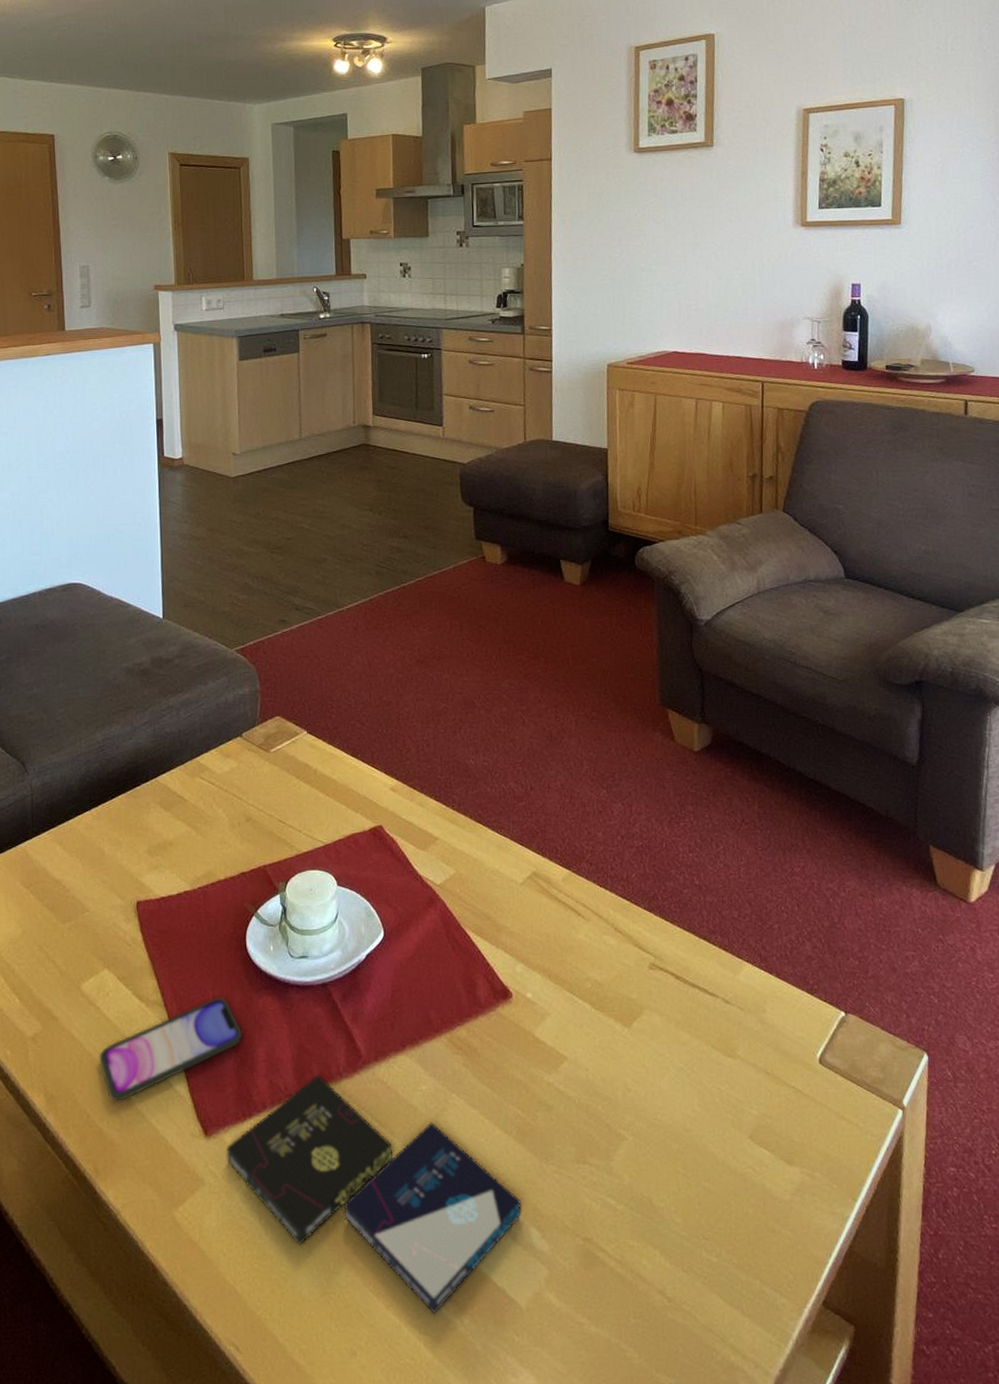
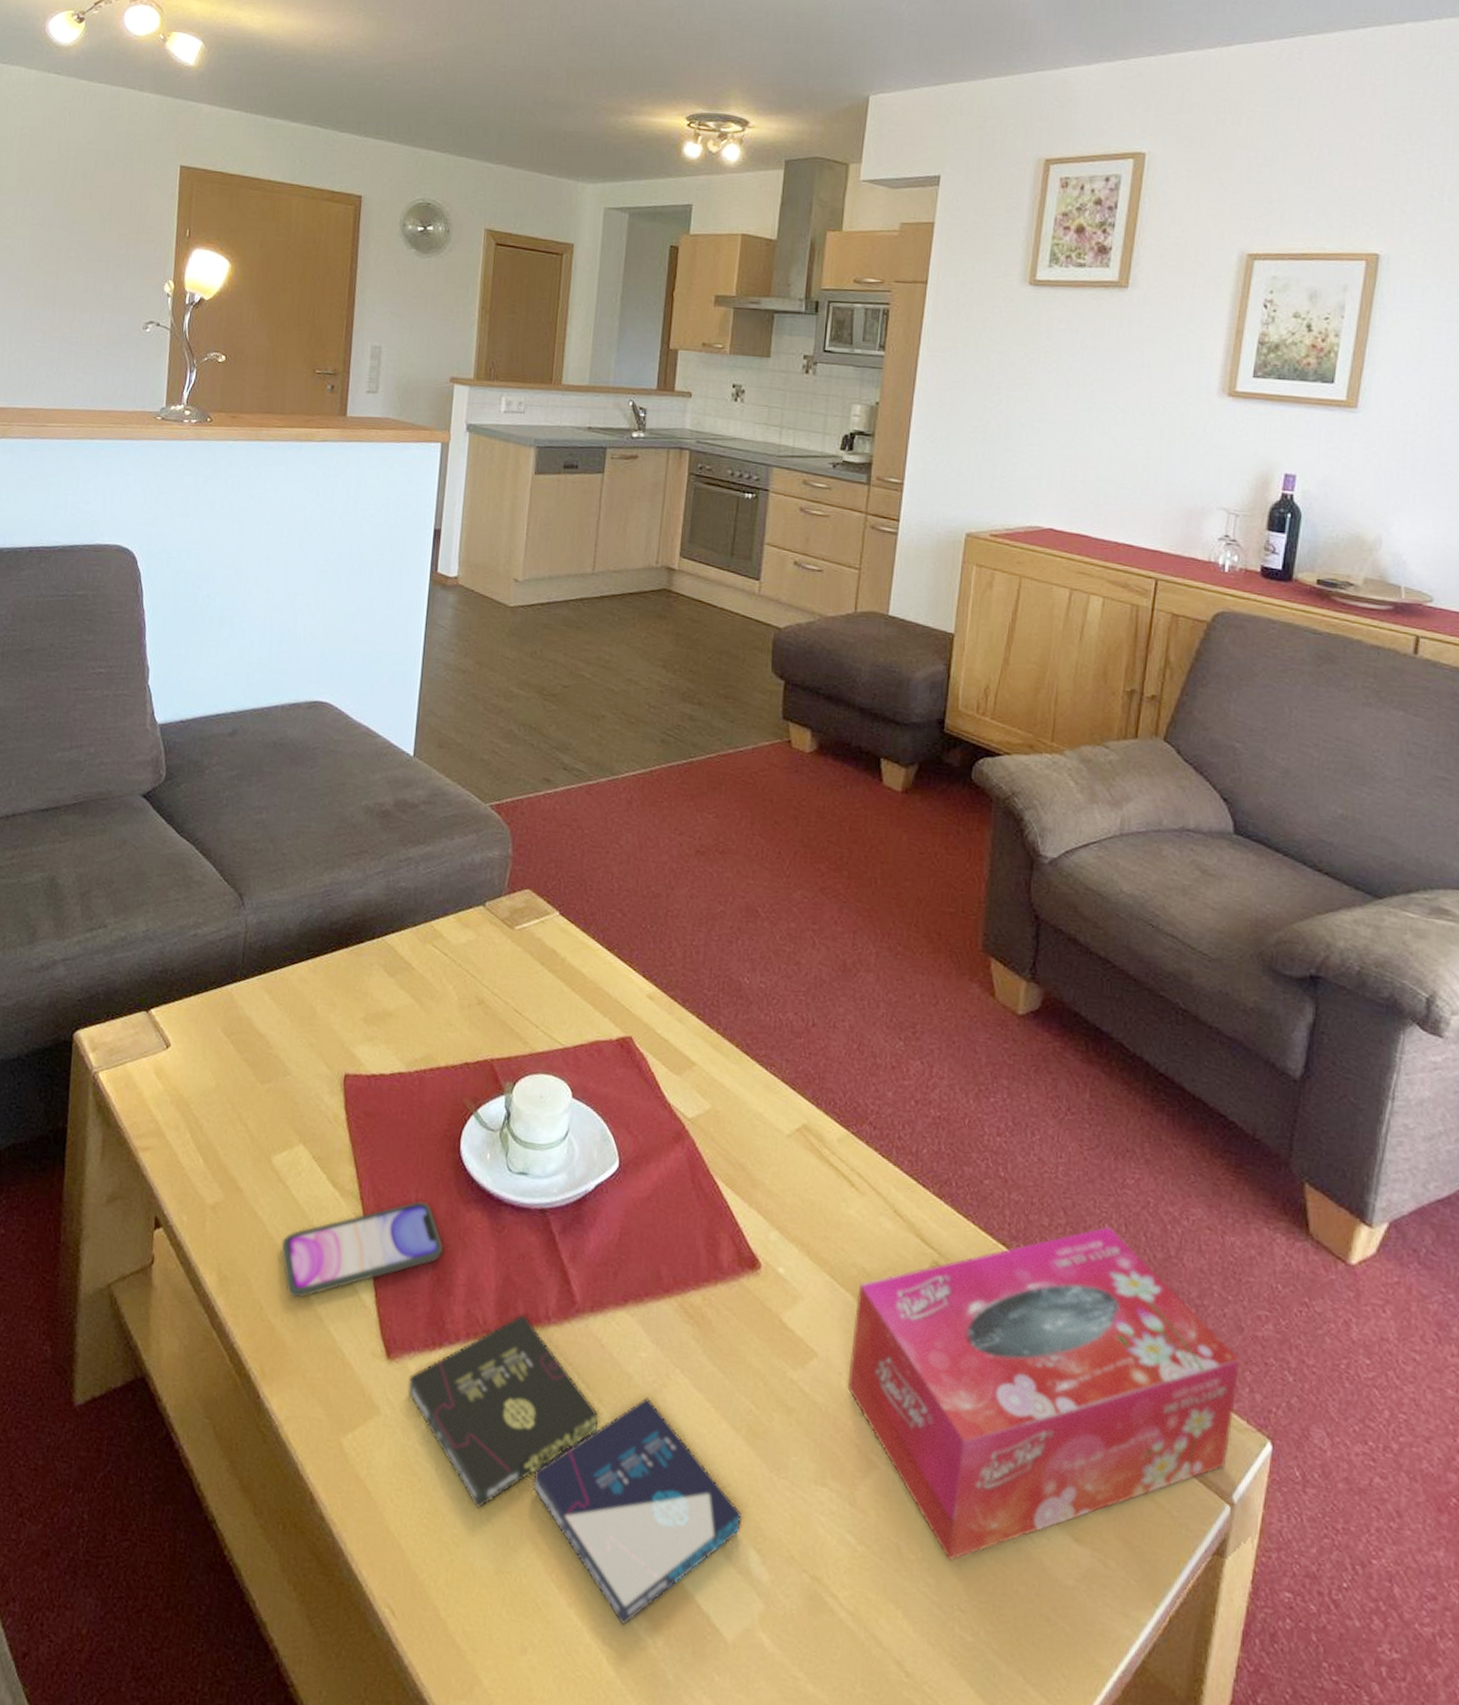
tissue box: none [593,908,898,1201] -> present [847,1226,1241,1561]

